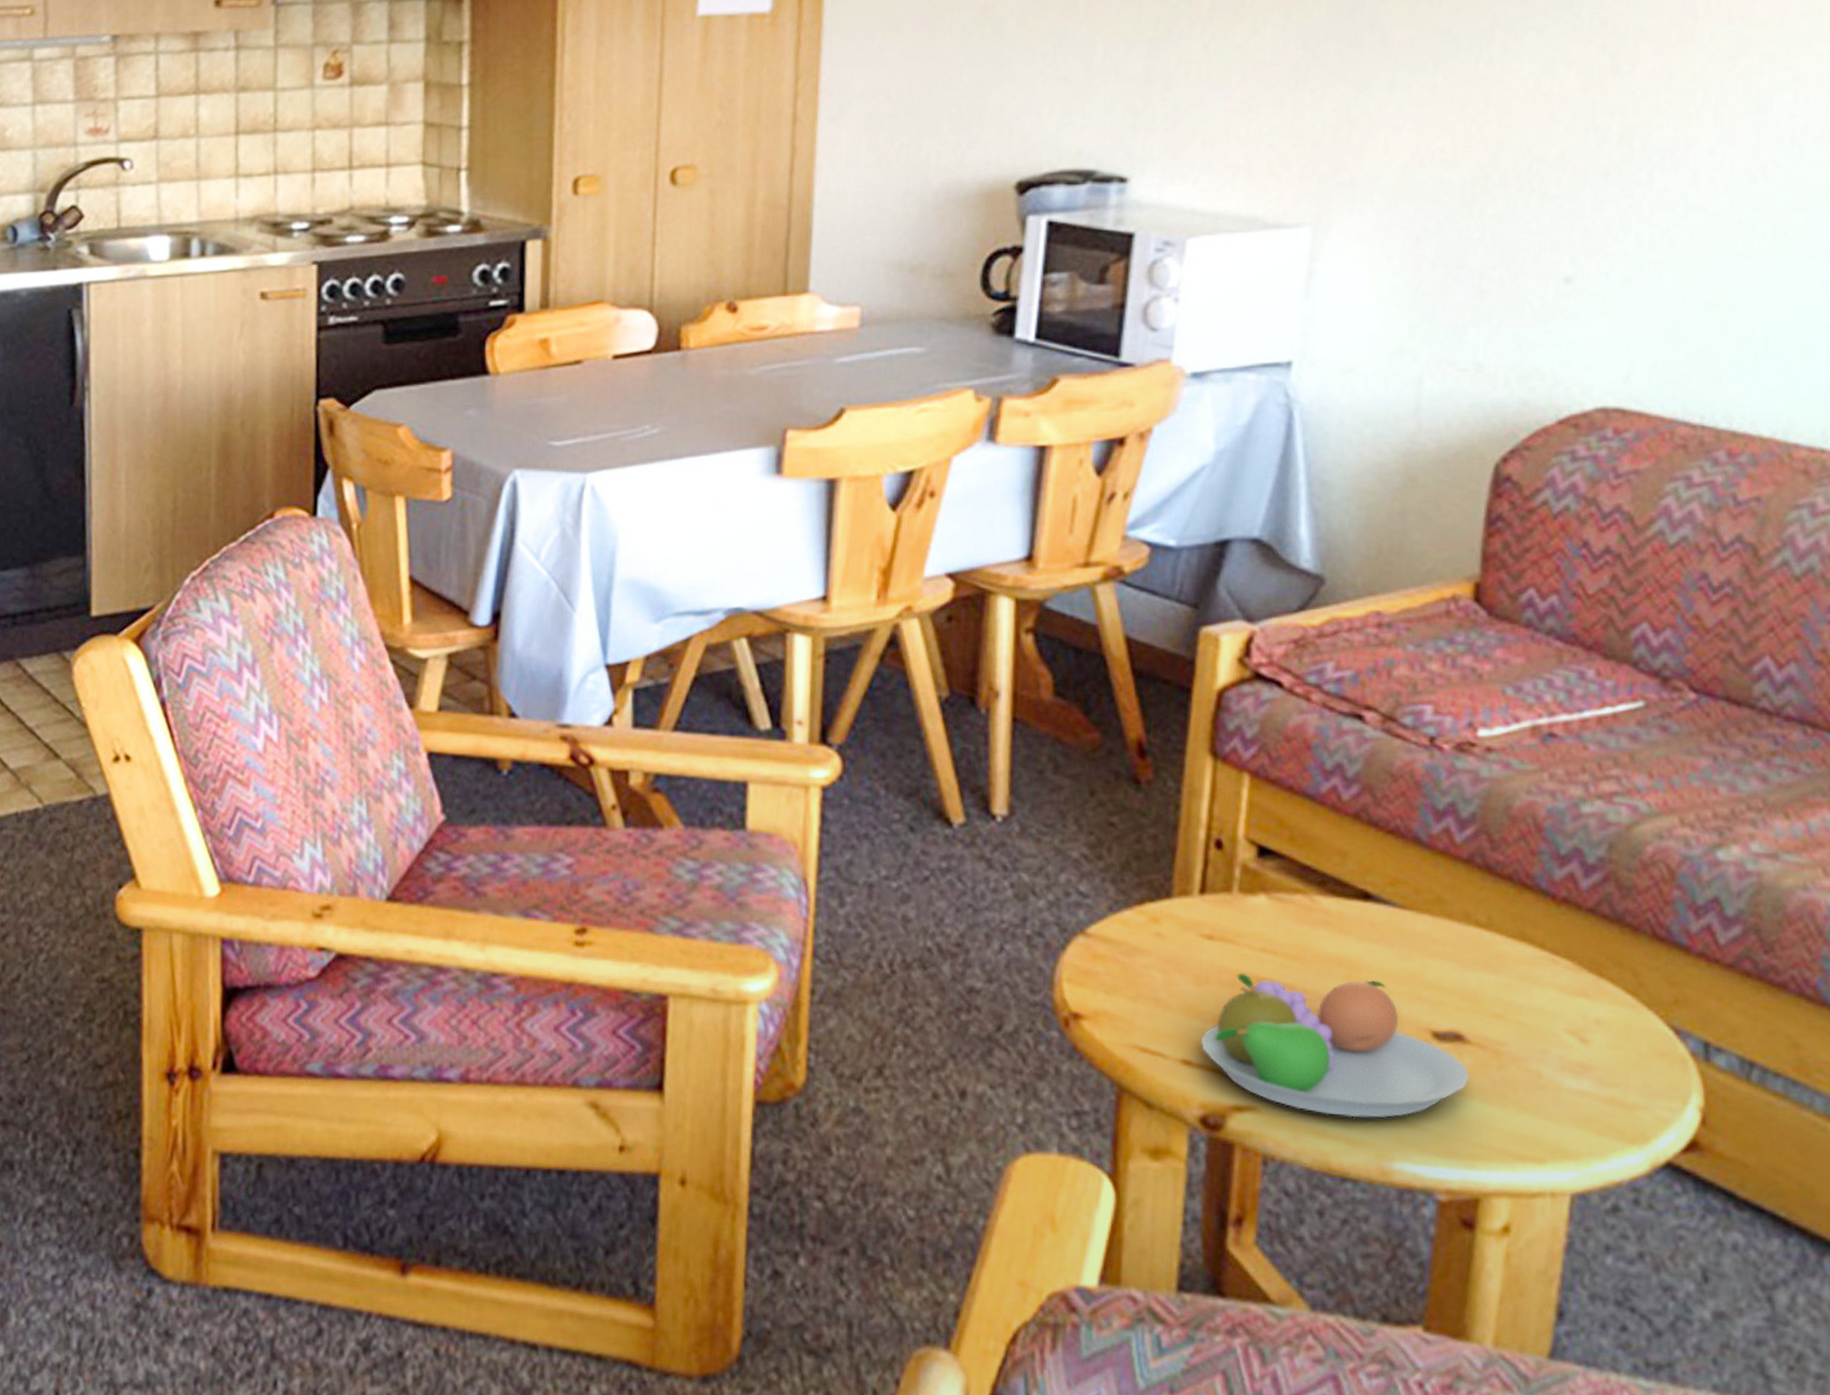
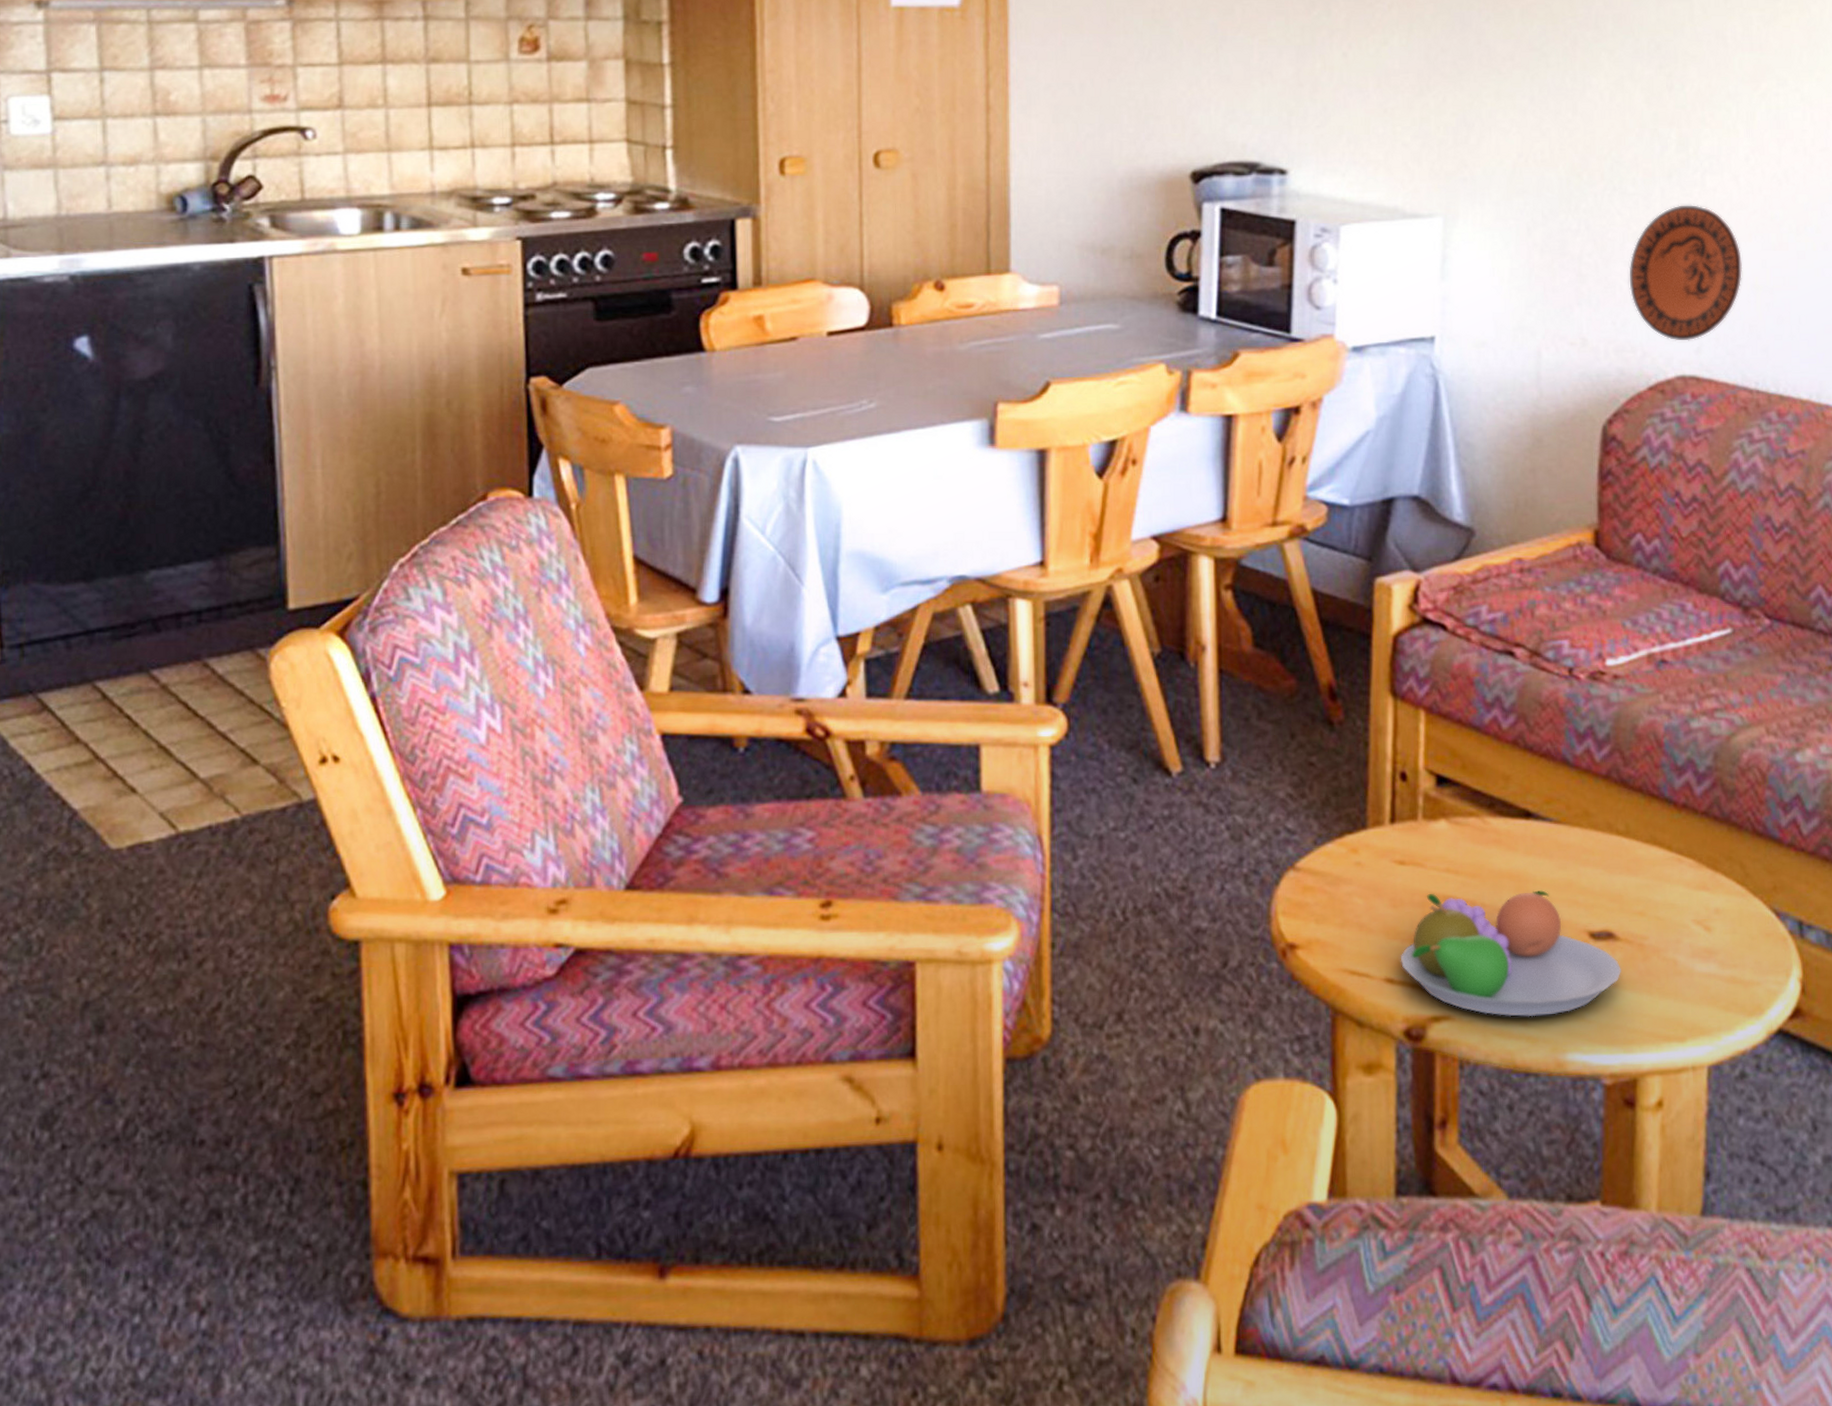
decorative plate: none [1542,208,1695,368] -> present [1629,205,1742,341]

